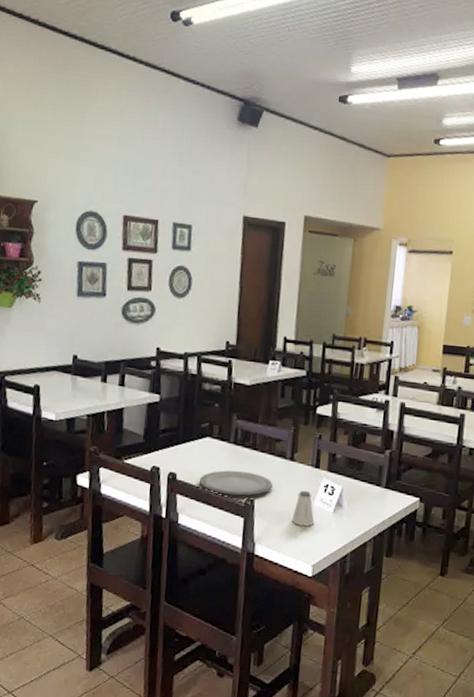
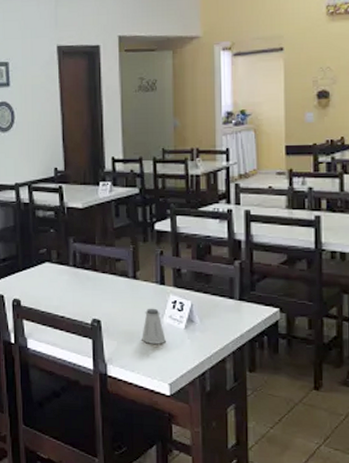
plate: present [200,470,273,496] -> none [44,293,118,318]

